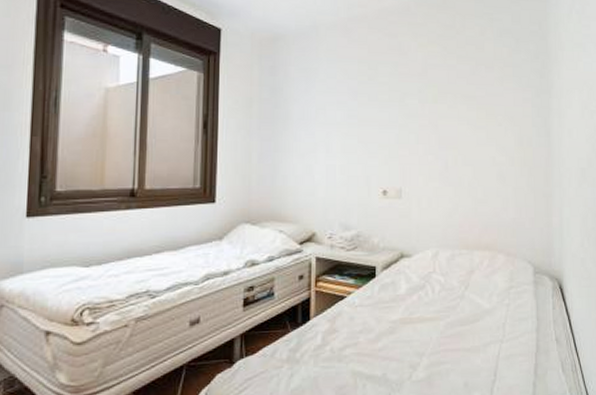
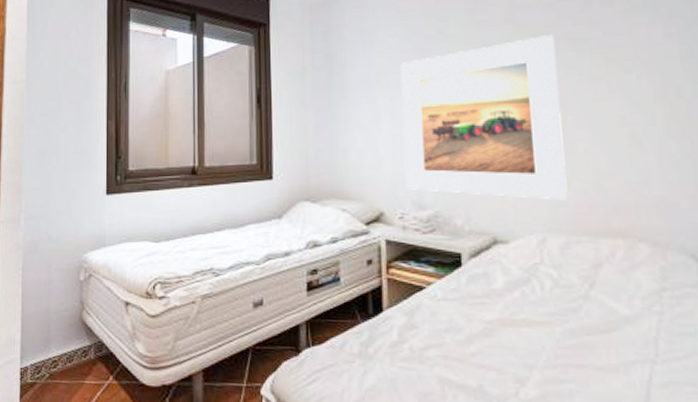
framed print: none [336,90,455,222] -> present [400,35,568,200]

